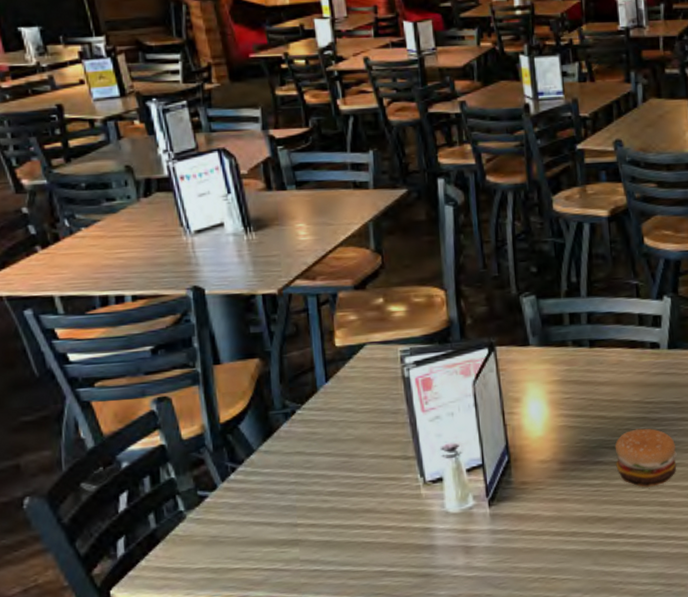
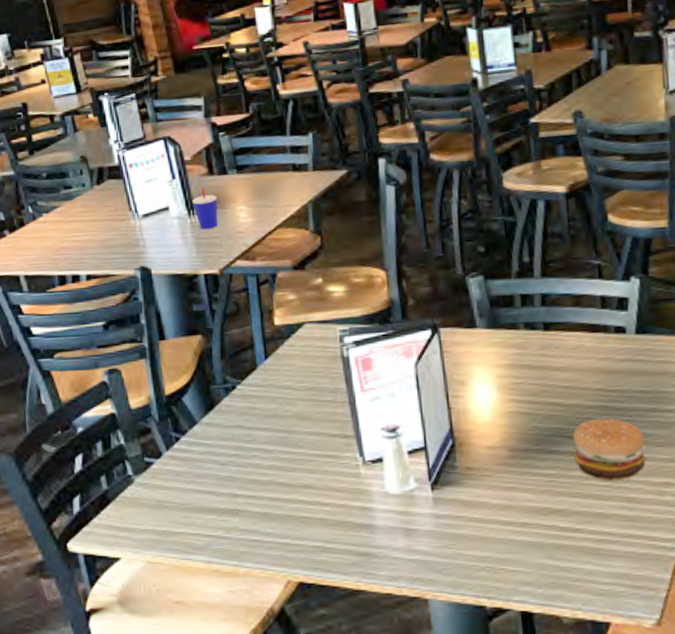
beverage cup: none [249,203,277,248] -> present [192,188,218,230]

